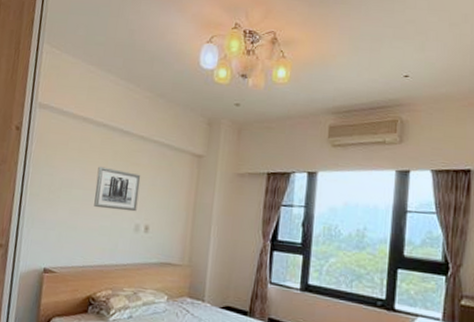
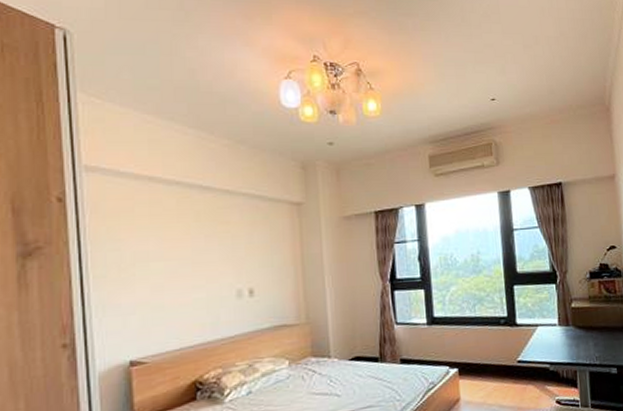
wall art: present [94,166,141,212] -> none [179,231,236,280]

